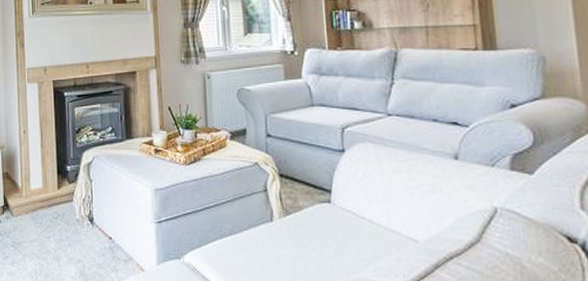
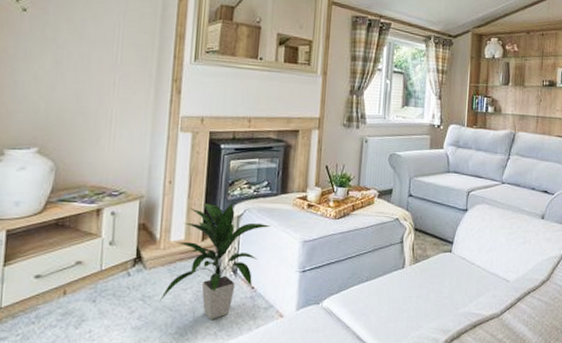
indoor plant: none [28,148,120,269] -> present [160,201,271,319]

